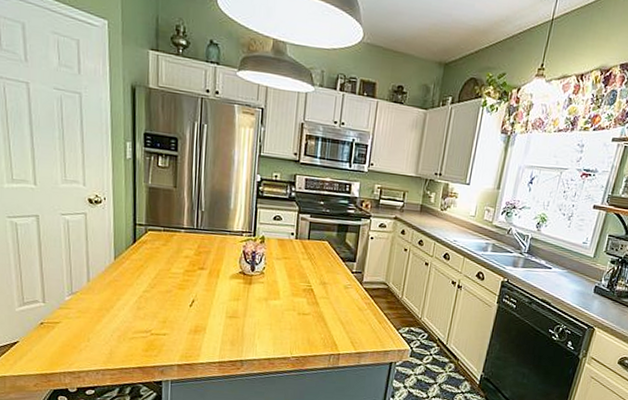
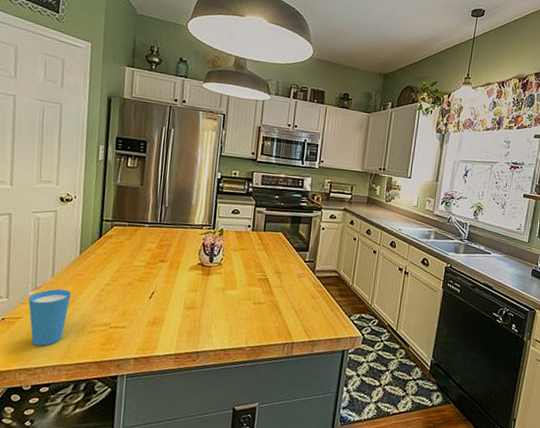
cup: none [65,294,109,351] -> present [28,288,71,346]

